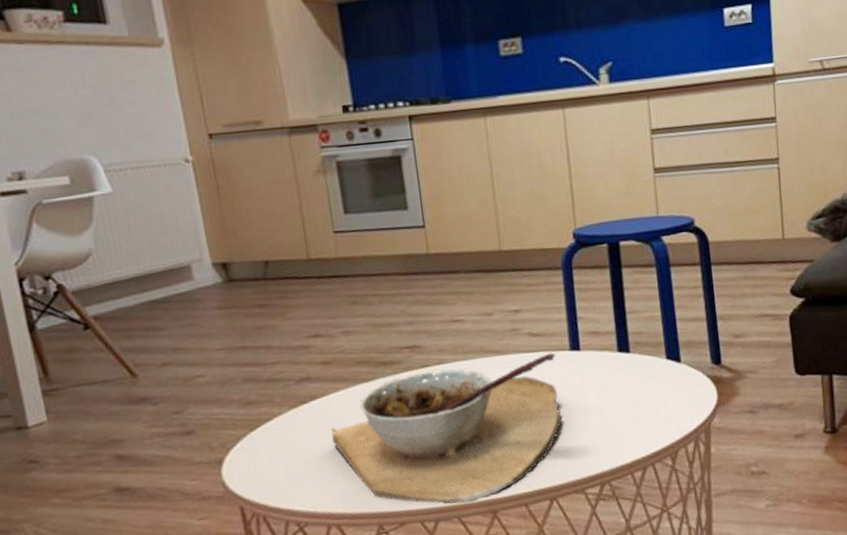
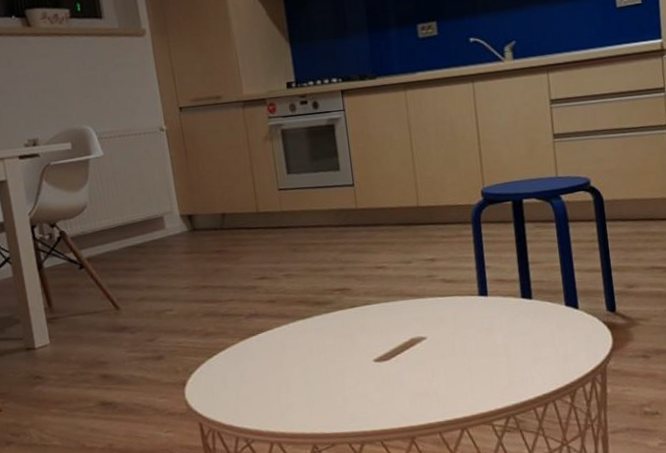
bowl: present [331,352,563,504] -> none [274,297,473,429]

